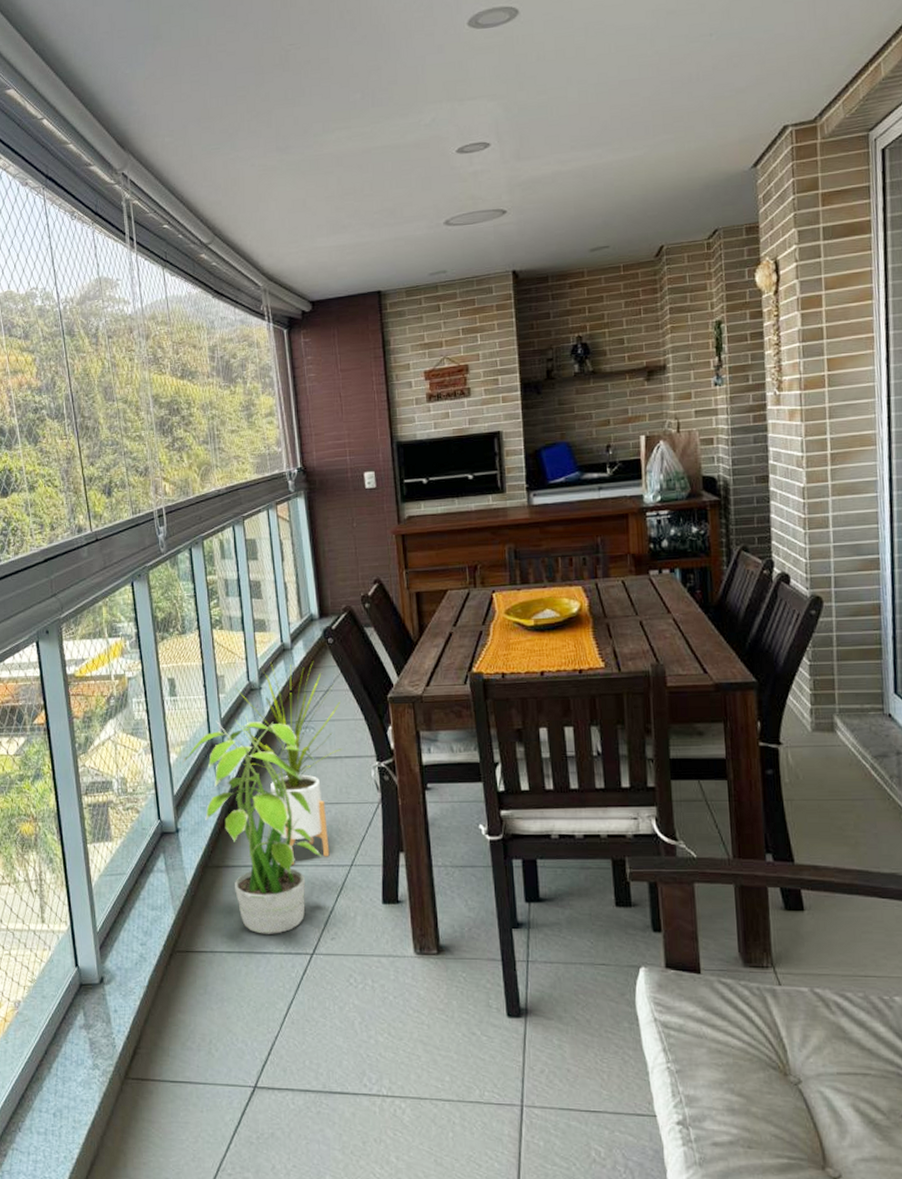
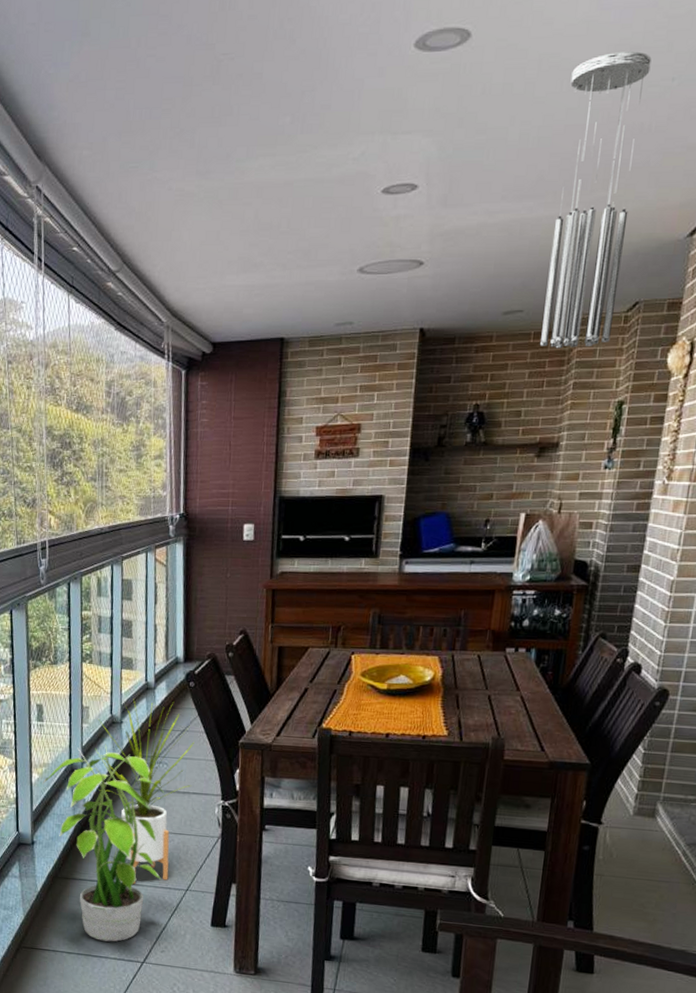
wind chime: none [617,14,697,278] -> present [540,51,652,349]

